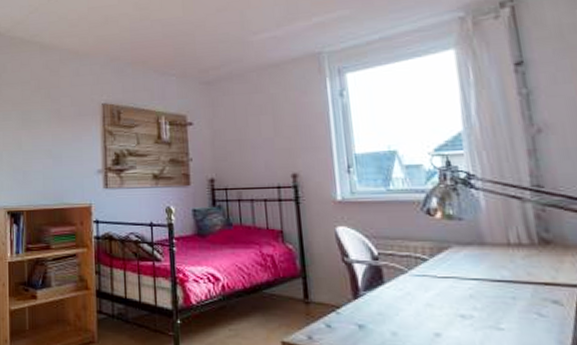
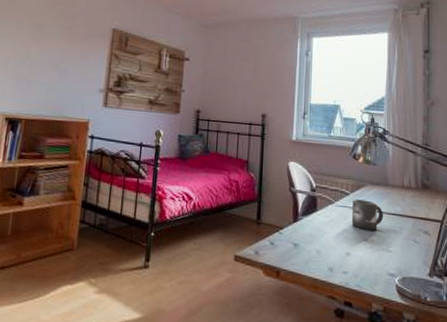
mug: none [434,265,485,305] -> present [351,199,384,231]

